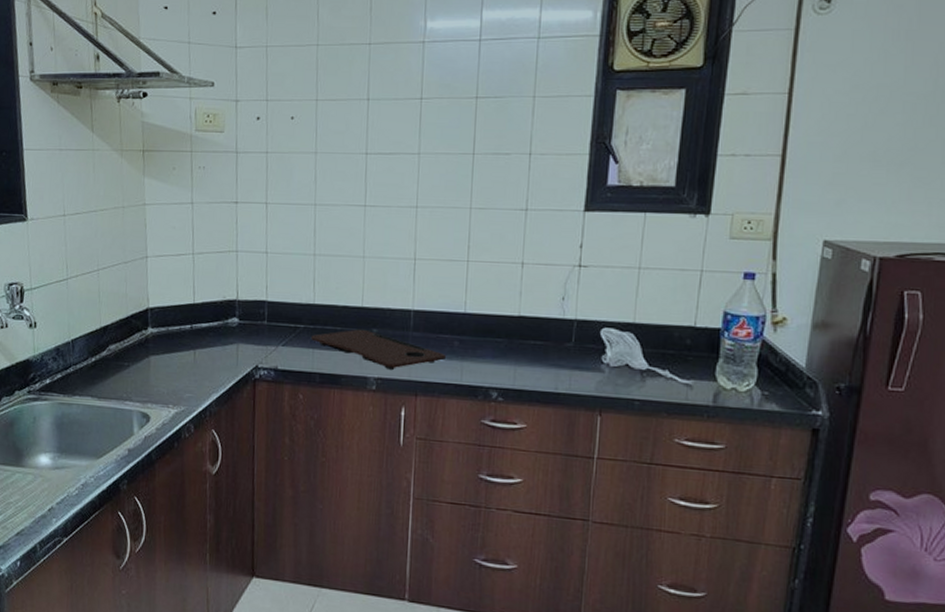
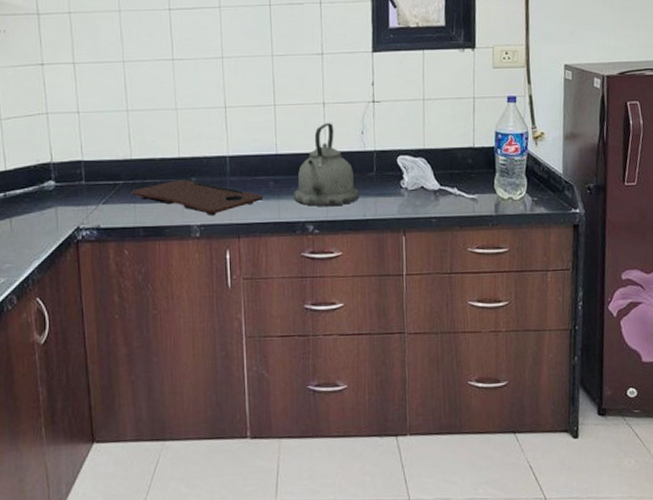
kettle: none [479,285,553,375] -> present [294,123,360,207]

